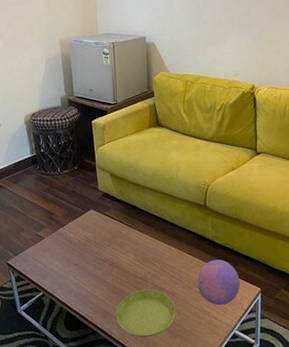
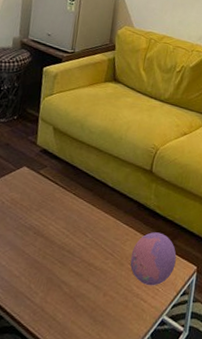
saucer: present [116,289,176,337] -> none [29,264,102,324]

